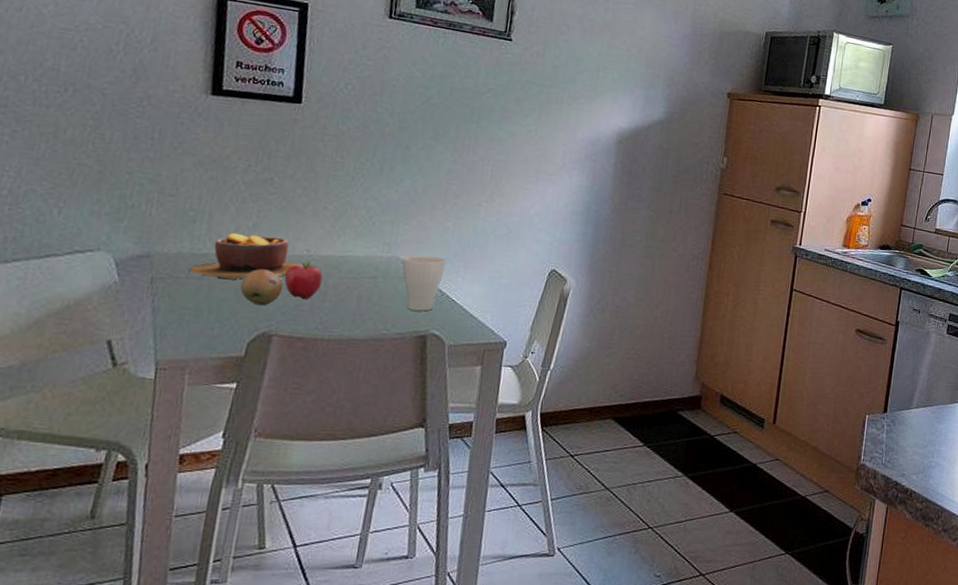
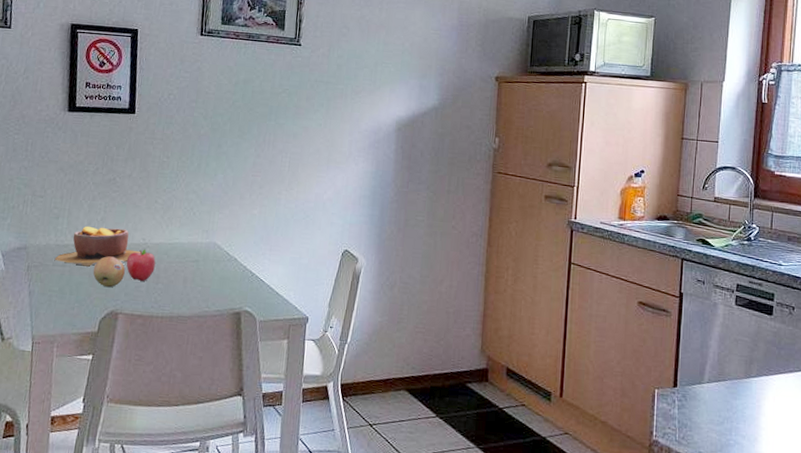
cup: present [402,255,446,312] -> none [218,240,255,291]

